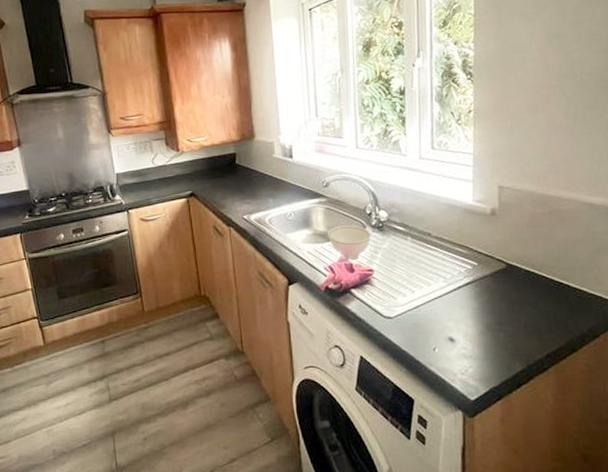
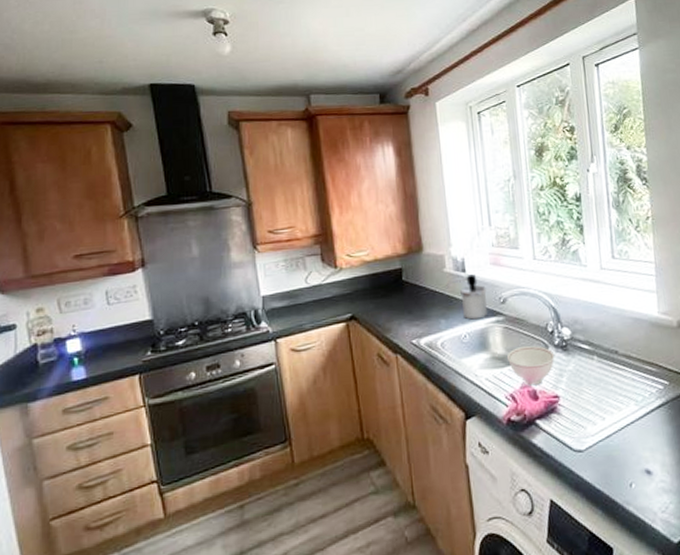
soap dispenser: none [273,160,312,200] -> present [445,274,489,320]

